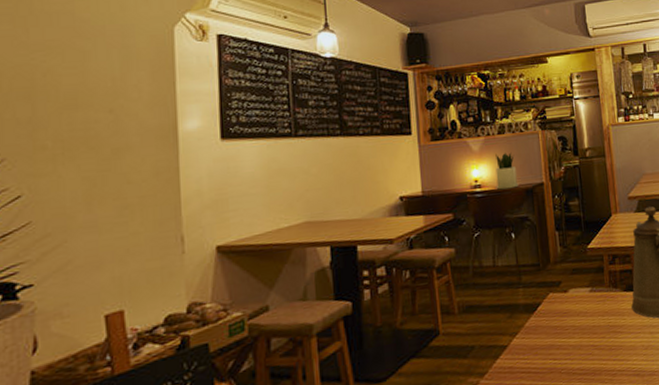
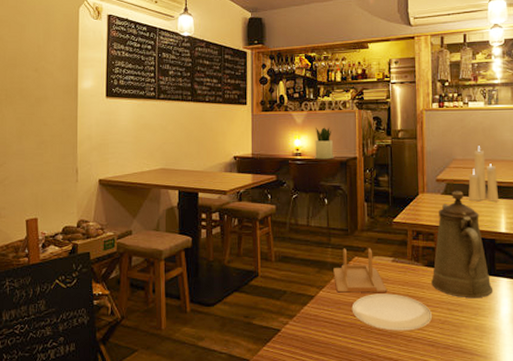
napkin holder: none [527,280,587,337] -> present [333,248,388,293]
plate: none [550,326,636,370] -> present [351,293,433,332]

